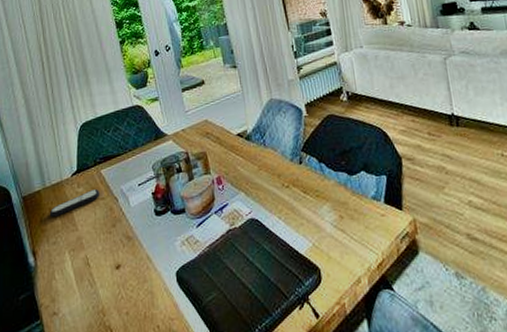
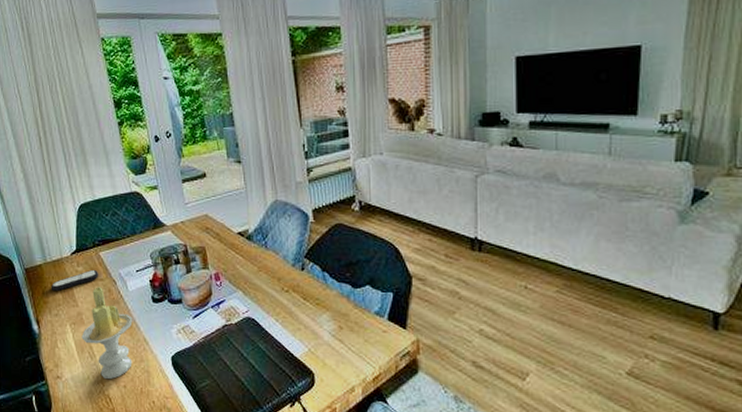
candle: none [81,206,135,307] -> present [81,287,133,379]

